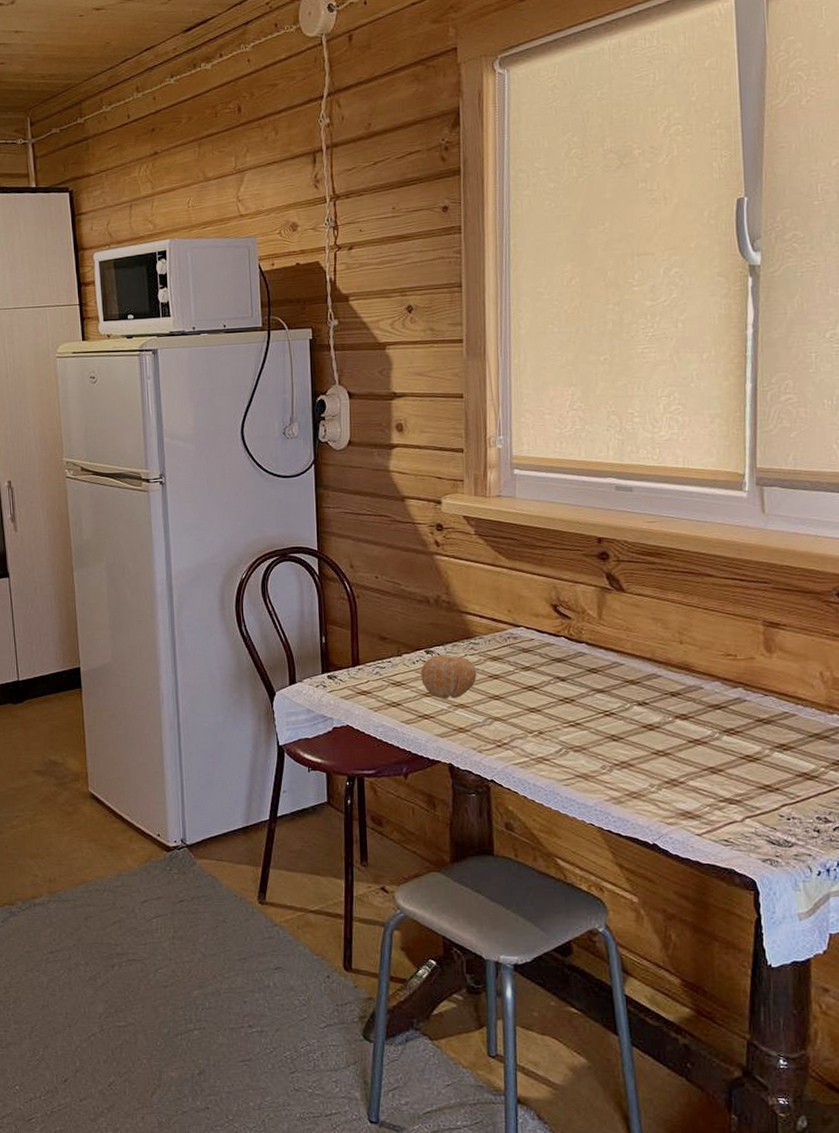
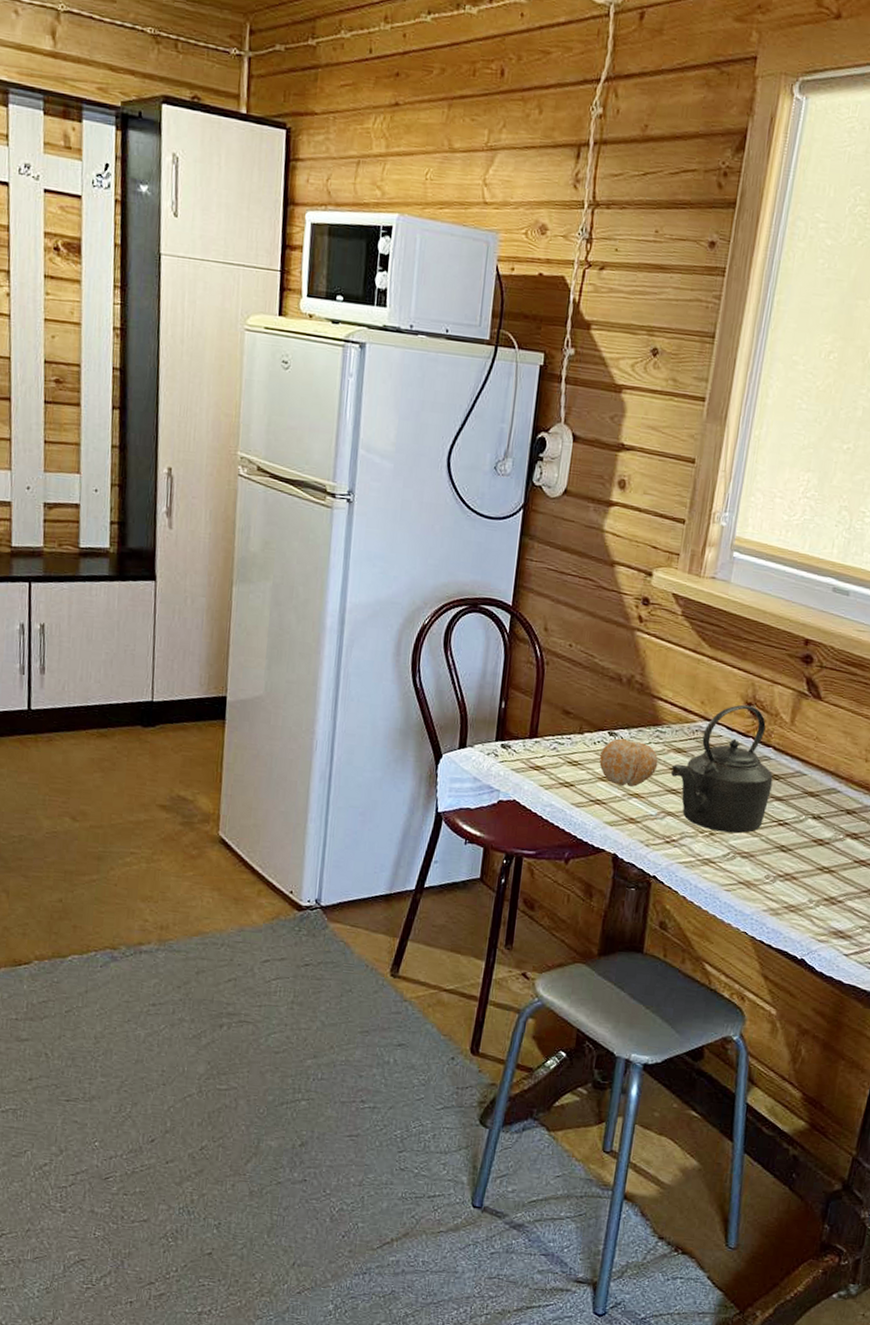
kettle: none [491,607,592,730] -> present [671,704,773,834]

